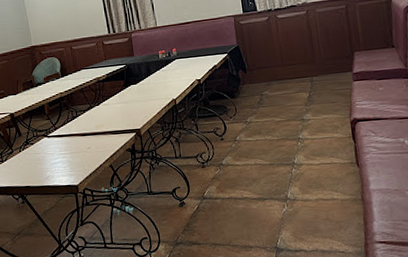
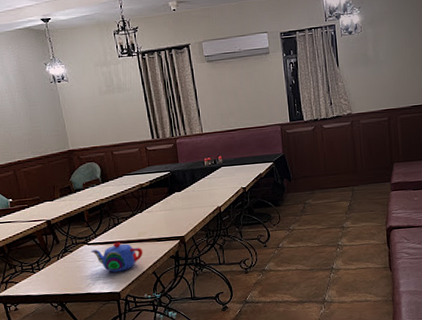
teapot: none [50,134,101,165] -> present [91,242,143,272]

